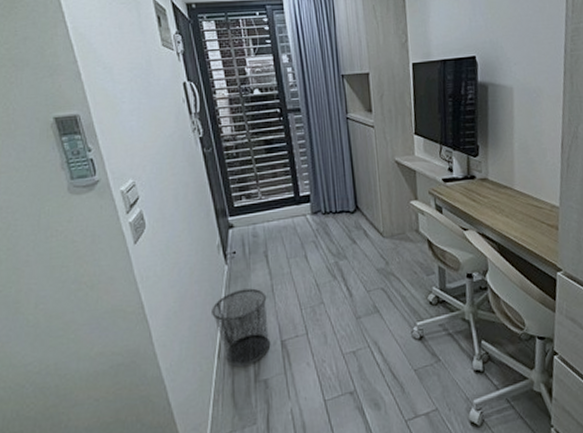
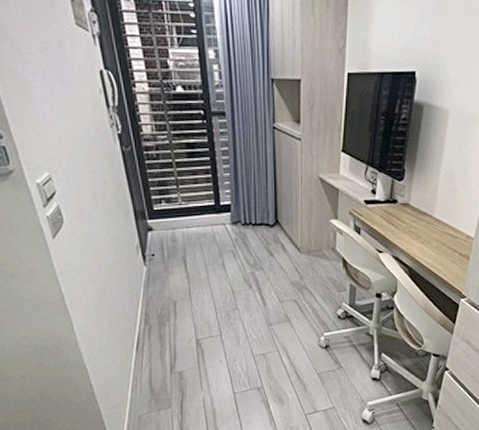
waste bin: present [212,288,271,366] -> none [130,290,186,358]

